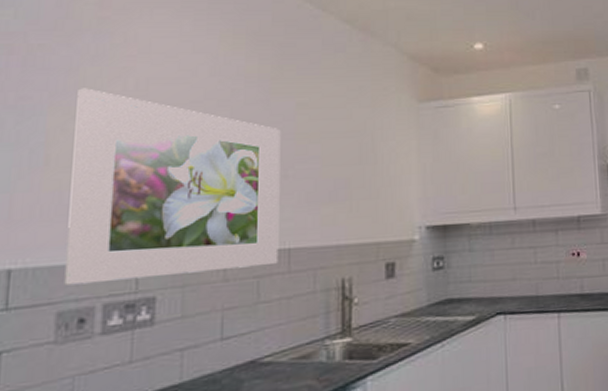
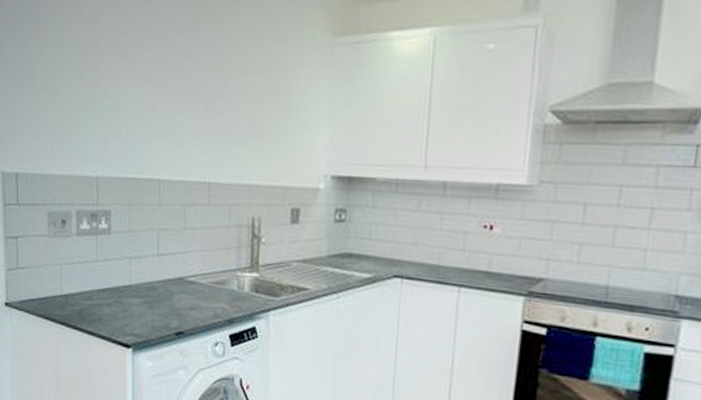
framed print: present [64,88,281,286] -> none [48,15,203,196]

